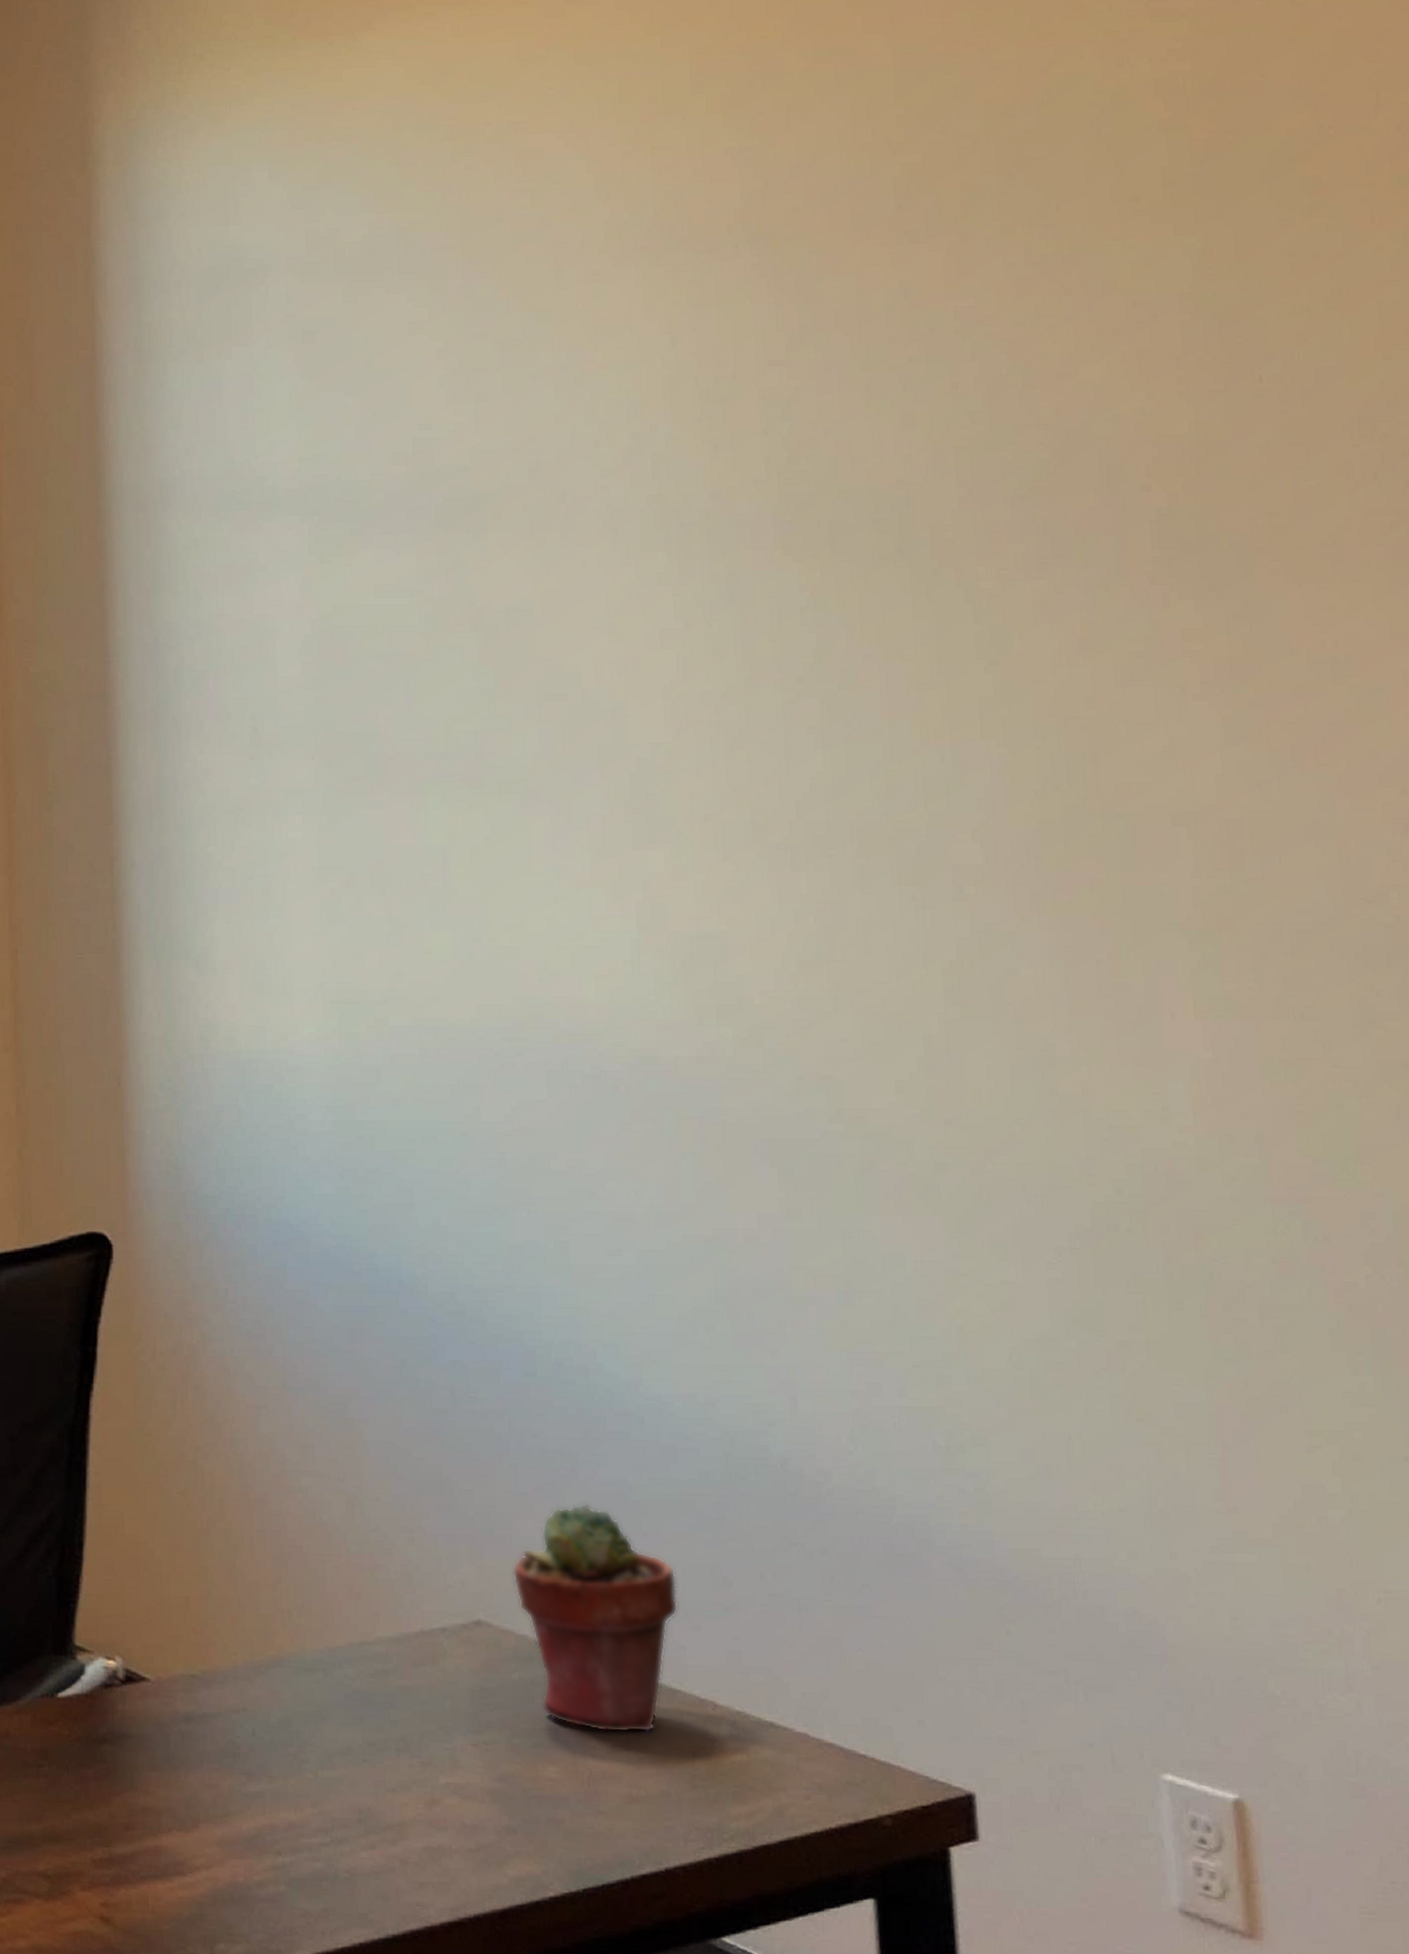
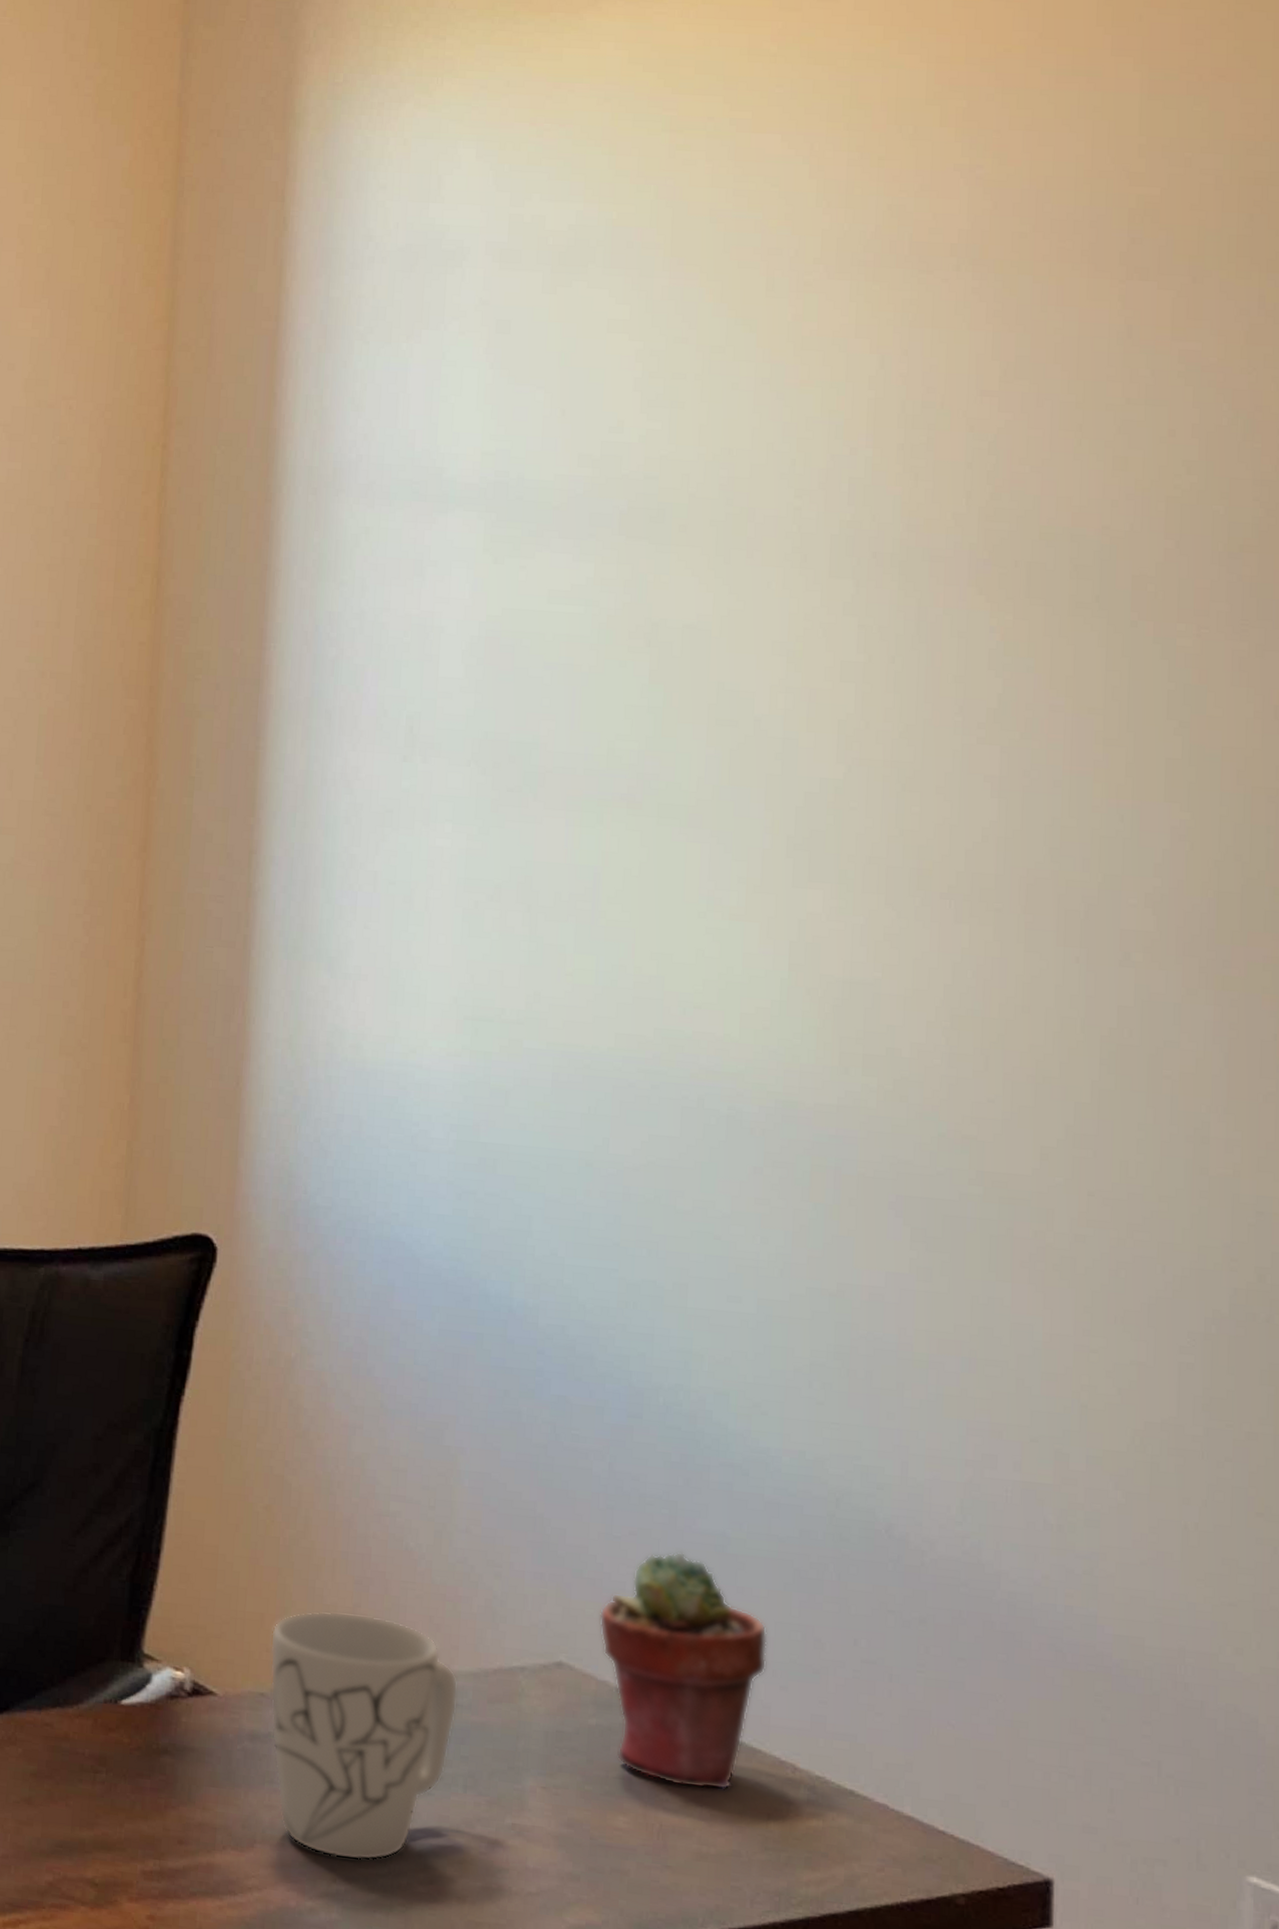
mug: none [196,1589,383,1832] -> present [270,1610,458,1861]

